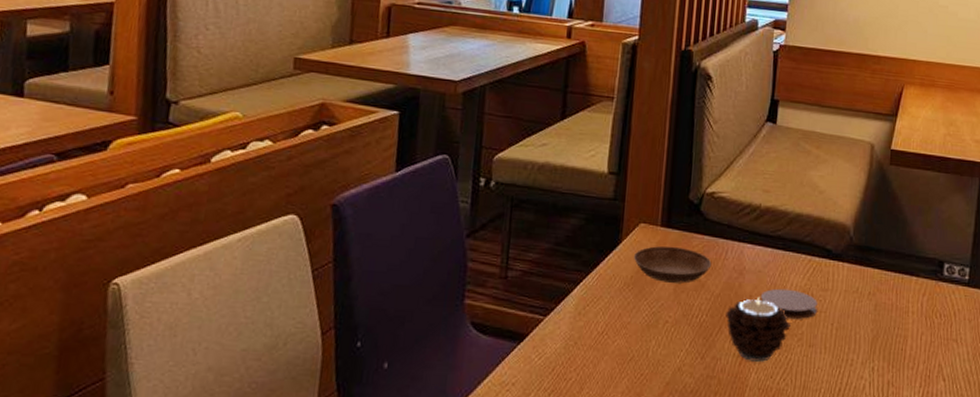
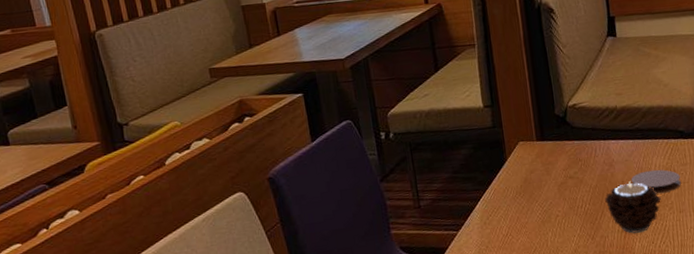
saucer: present [633,245,712,284] -> none [519,154,585,185]

